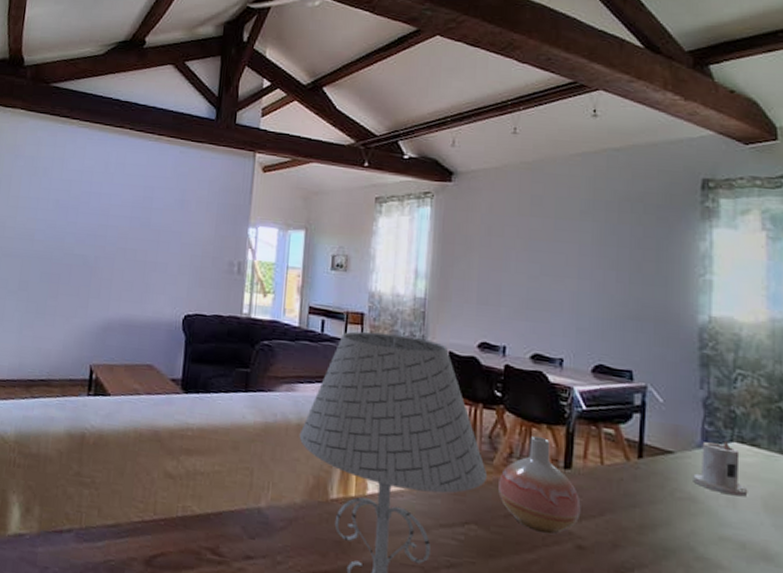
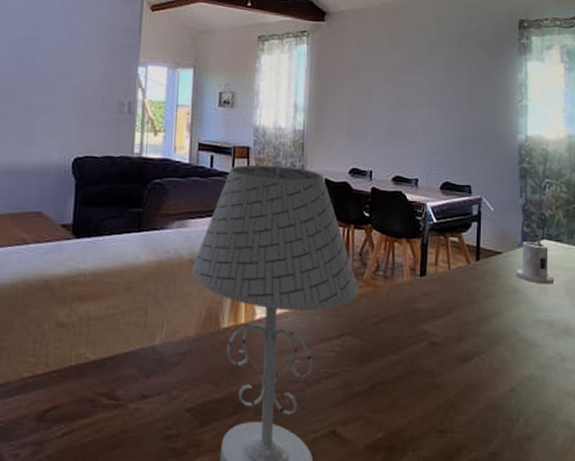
vase: present [498,436,581,535] -> none [368,250,434,336]

